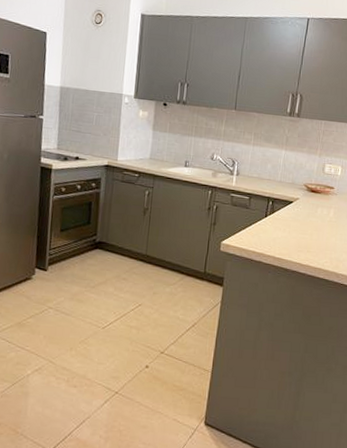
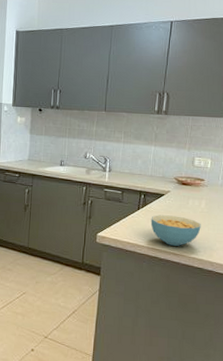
cereal bowl: none [277,223,329,256] -> present [150,215,201,246]

